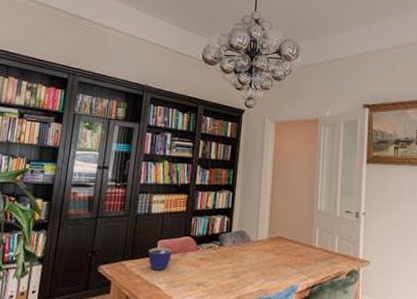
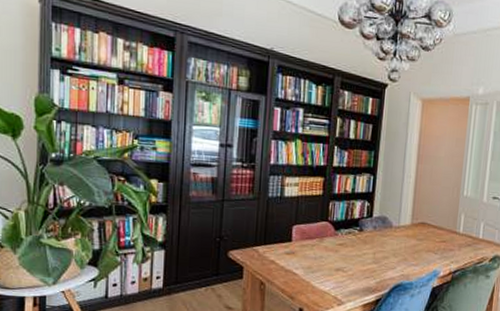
cup: present [148,247,172,271] -> none [282,232,308,257]

